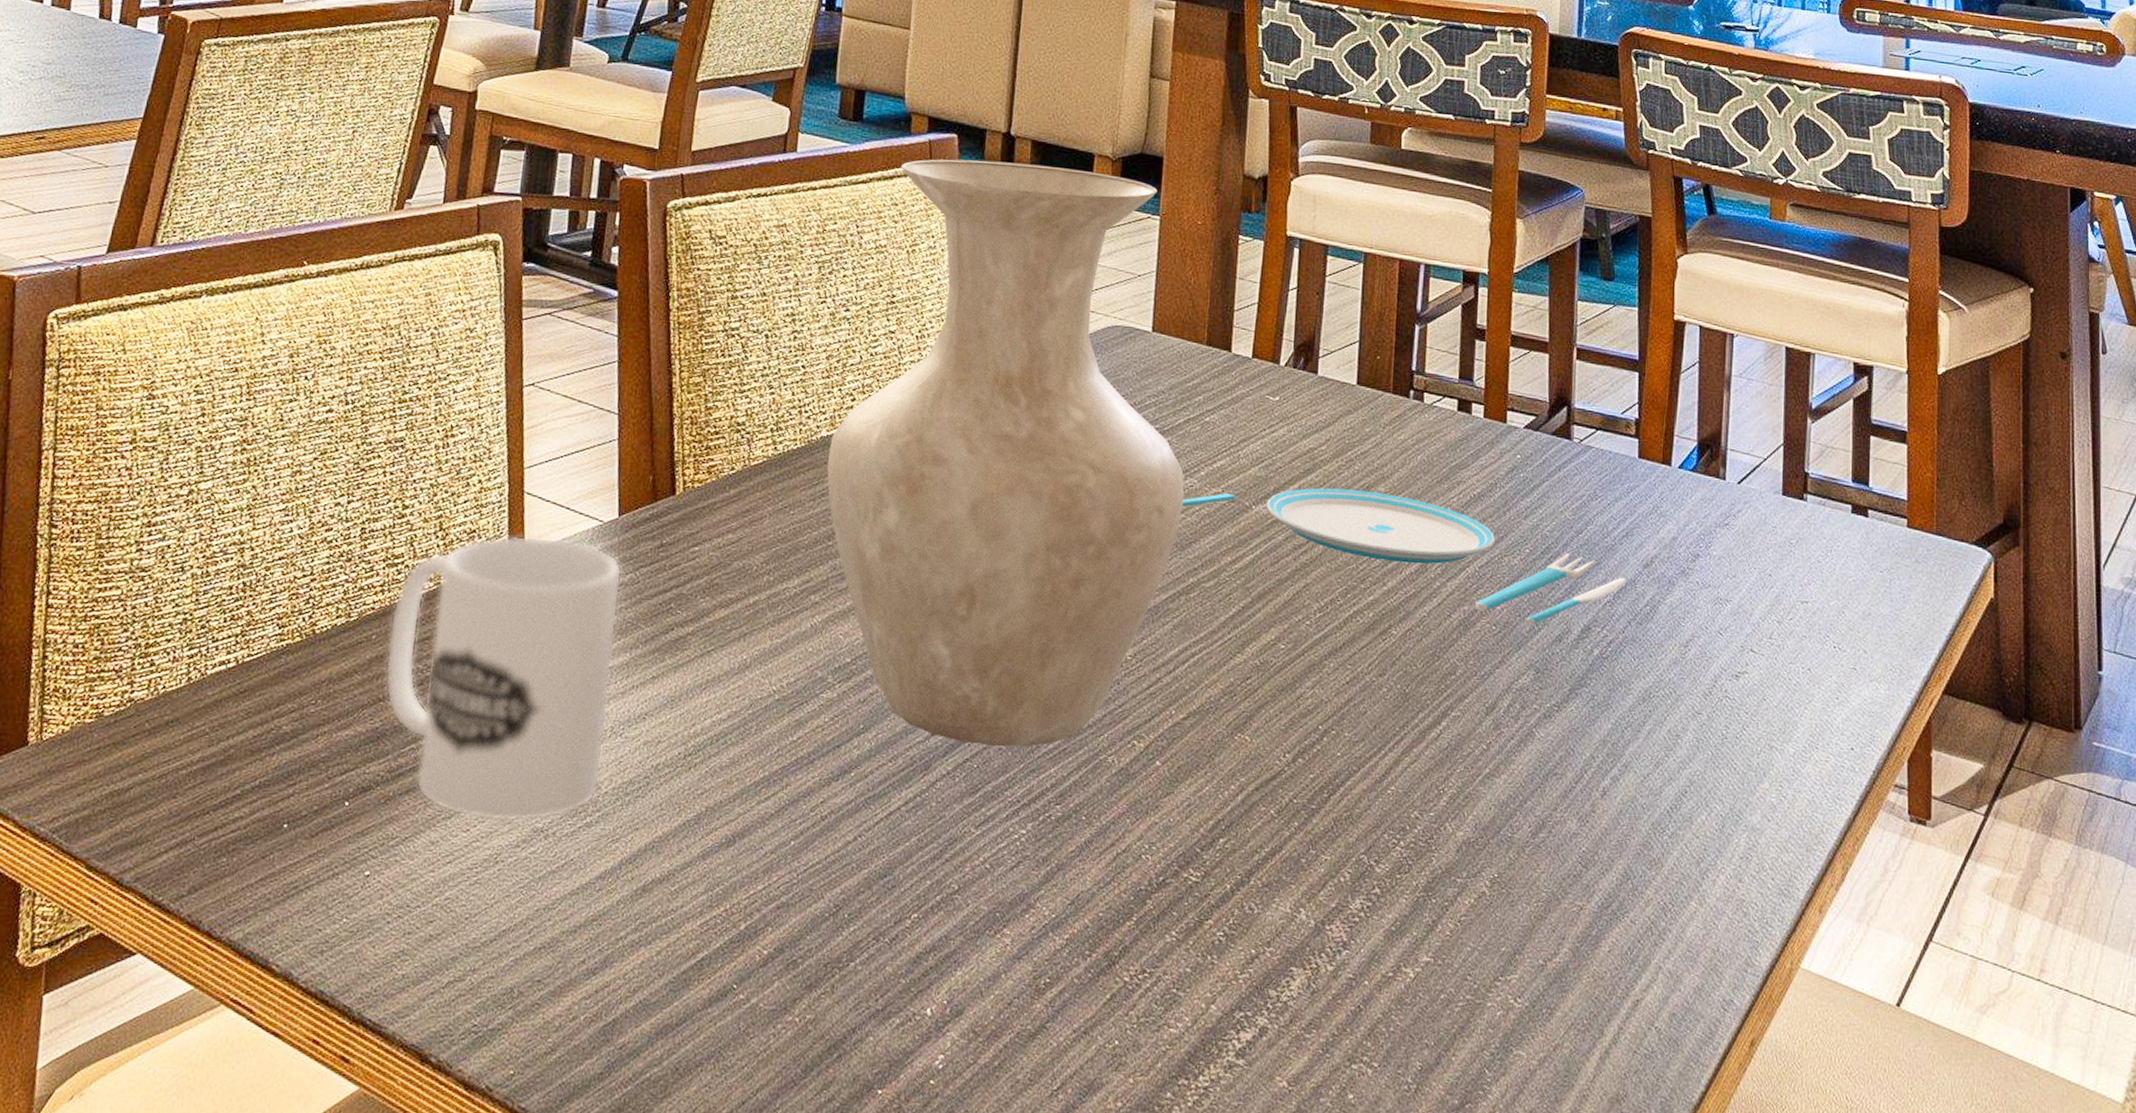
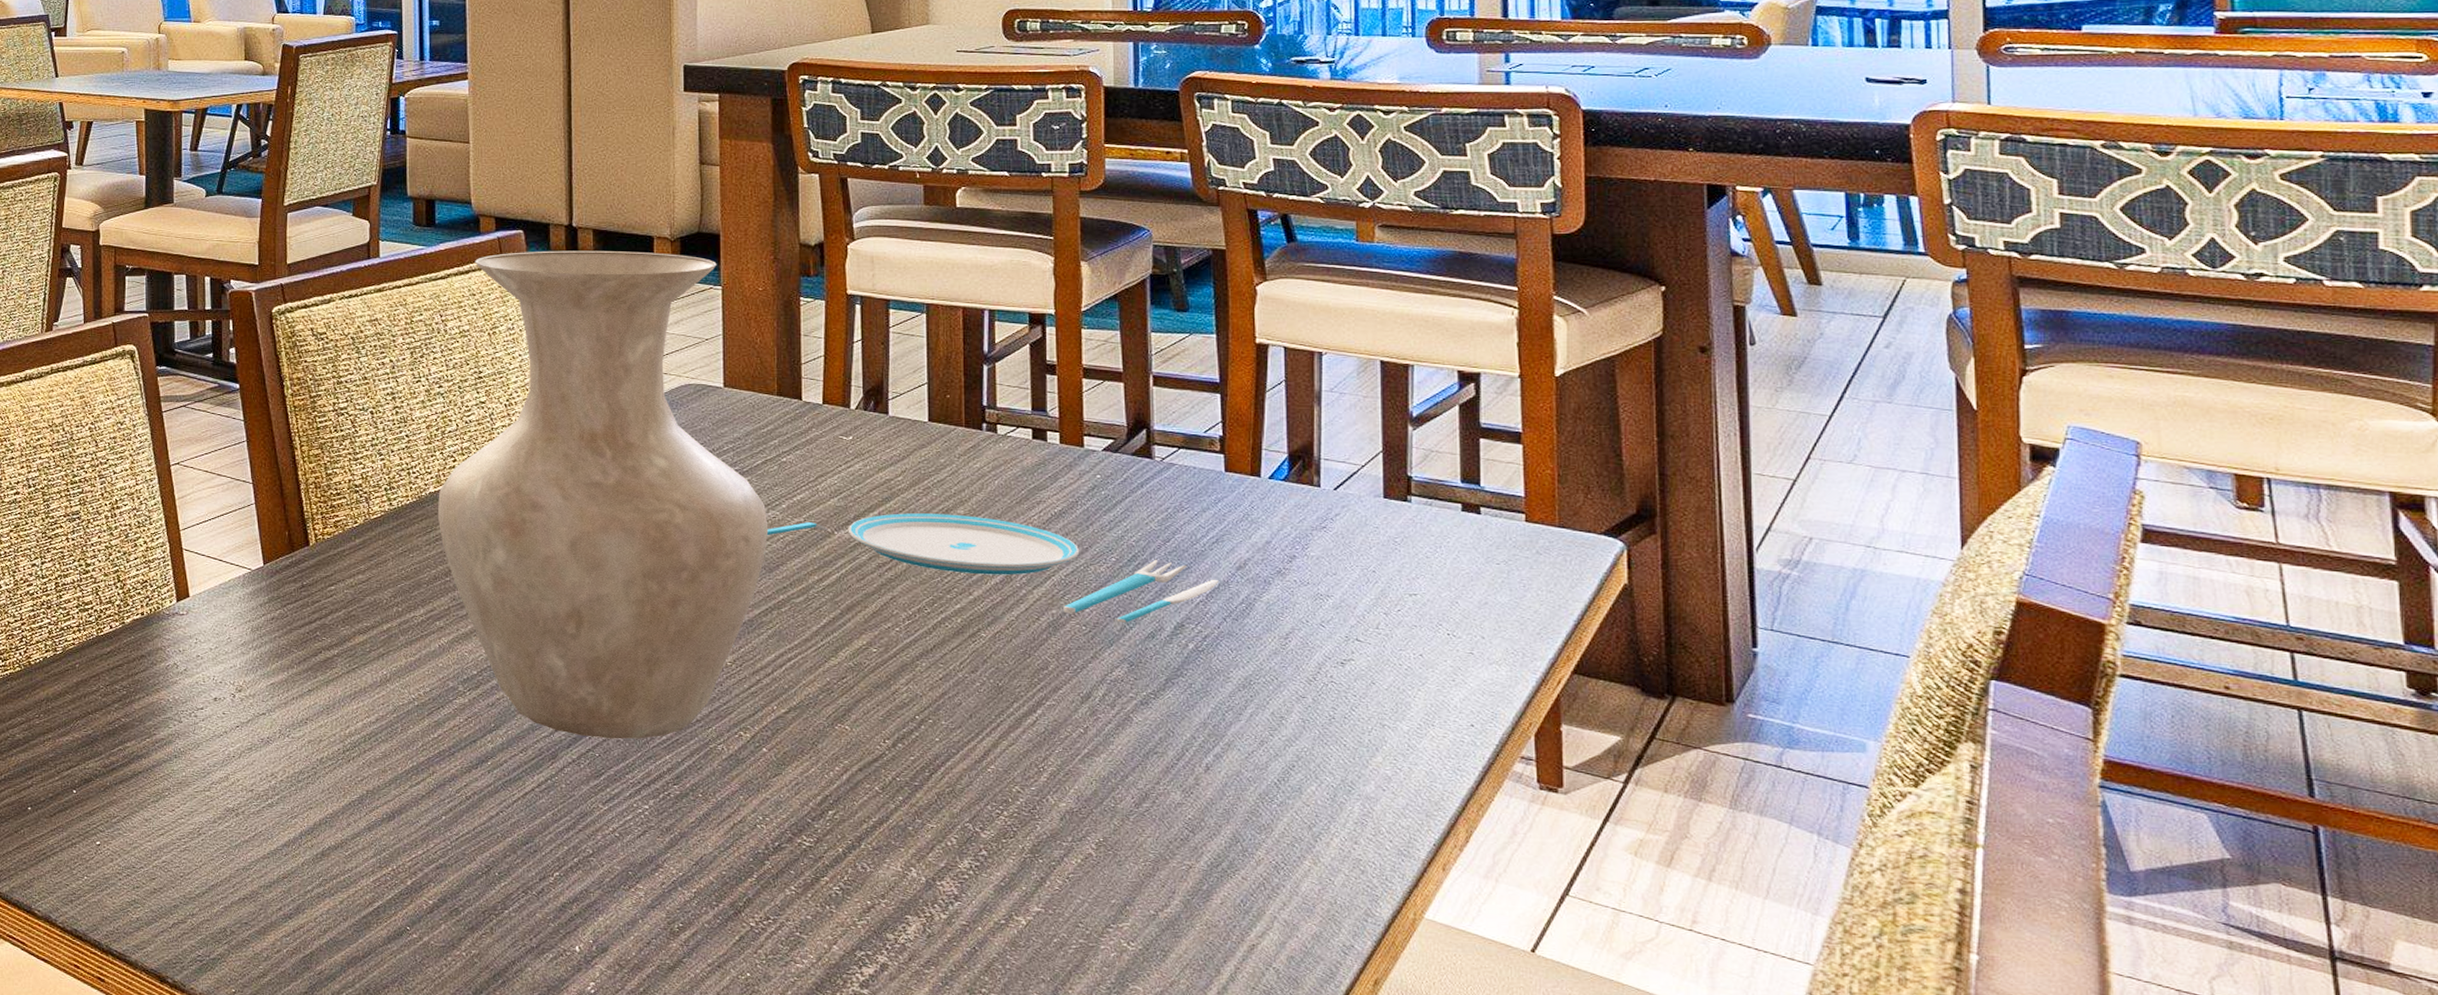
mug: present [385,535,623,823] -> none [89,583,276,804]

